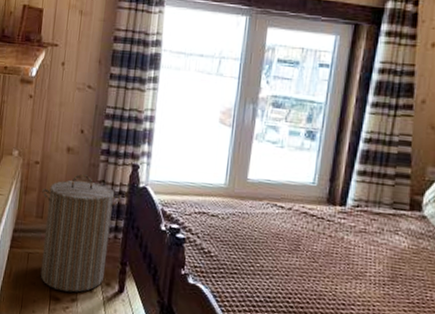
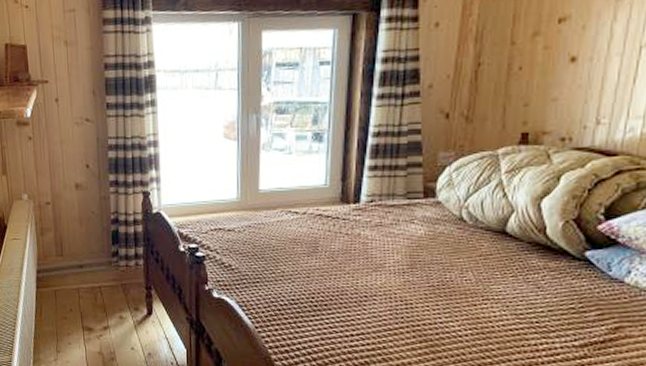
laundry hamper: present [40,174,121,293] -> none [58,209,136,321]

